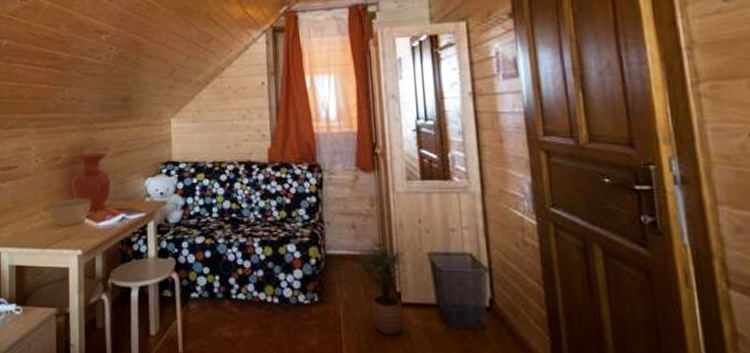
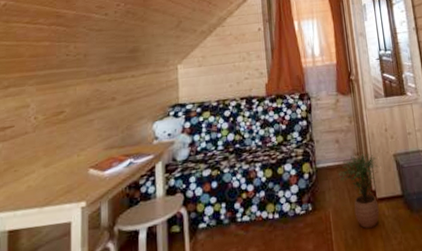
bowl: present [48,198,92,227] -> none [48,148,98,181]
vase: present [72,153,112,212] -> none [76,103,119,163]

